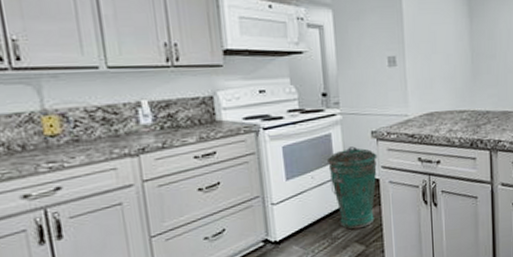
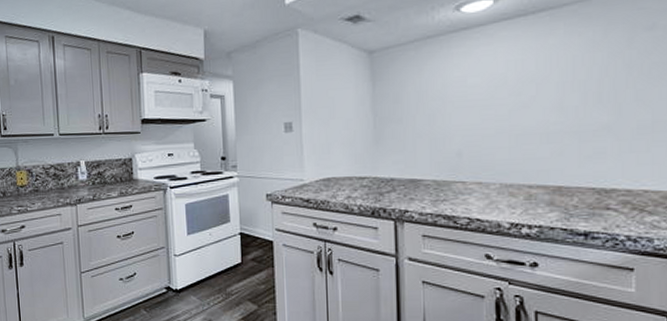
trash can: present [326,146,378,230] -> none [223,208,272,288]

